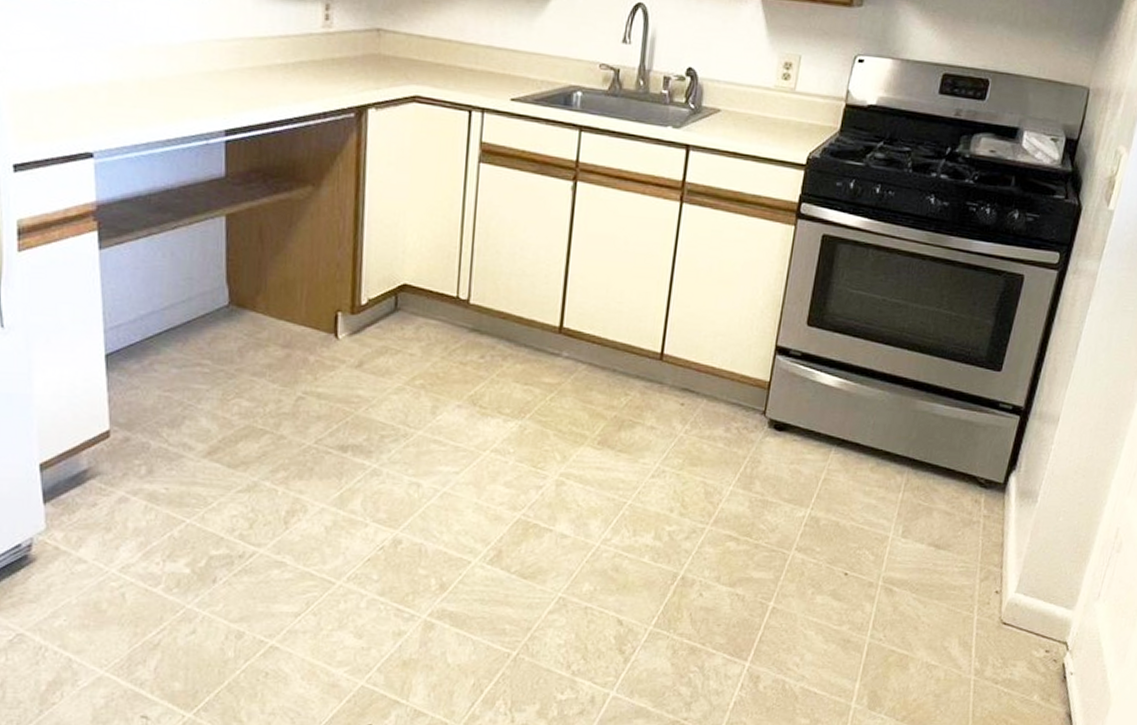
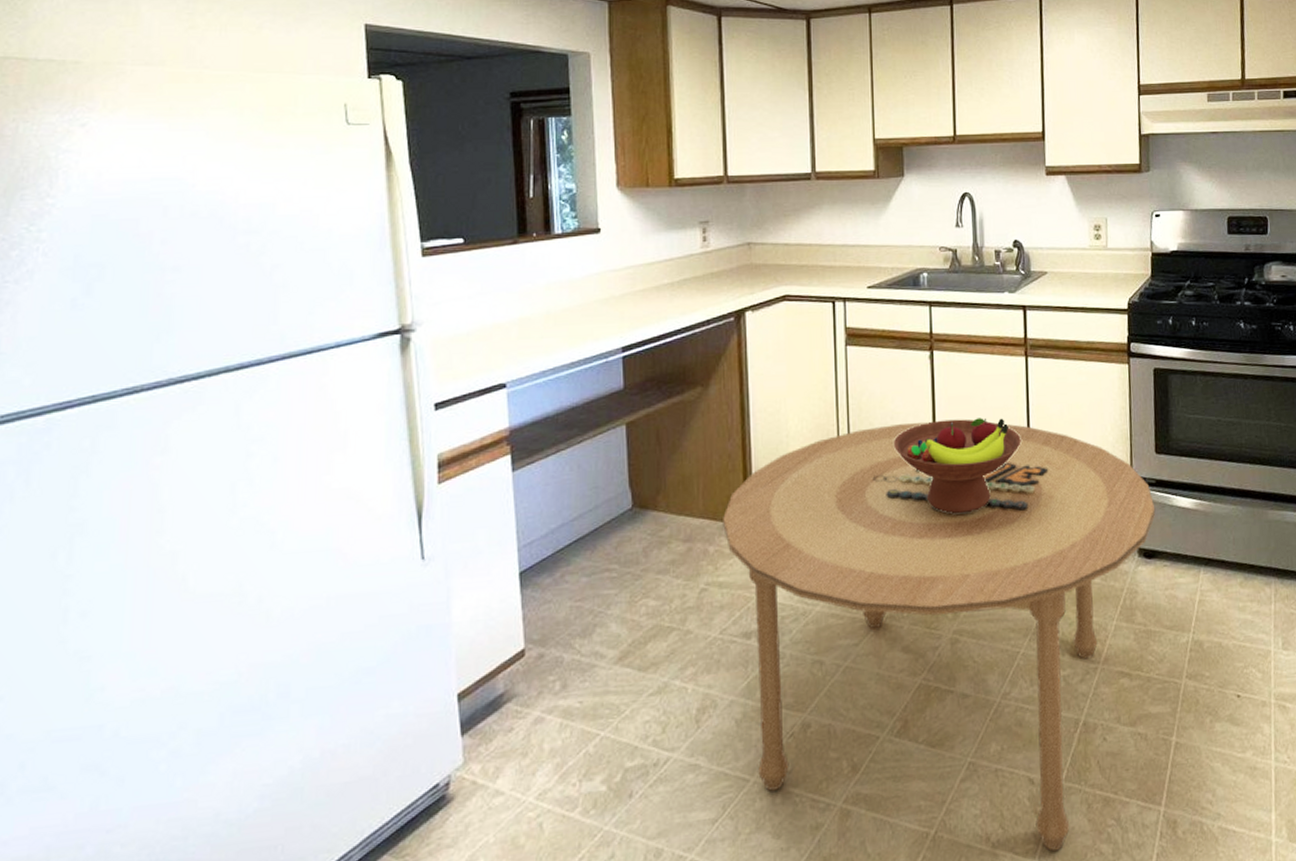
dining table: none [326,256,796,686] -> present [723,422,1156,852]
fruit bowl: none [519,258,662,358] -> present [893,417,1021,513]

